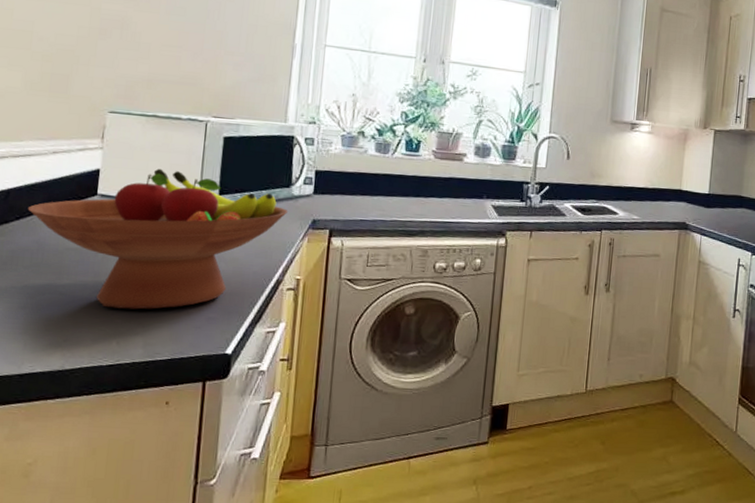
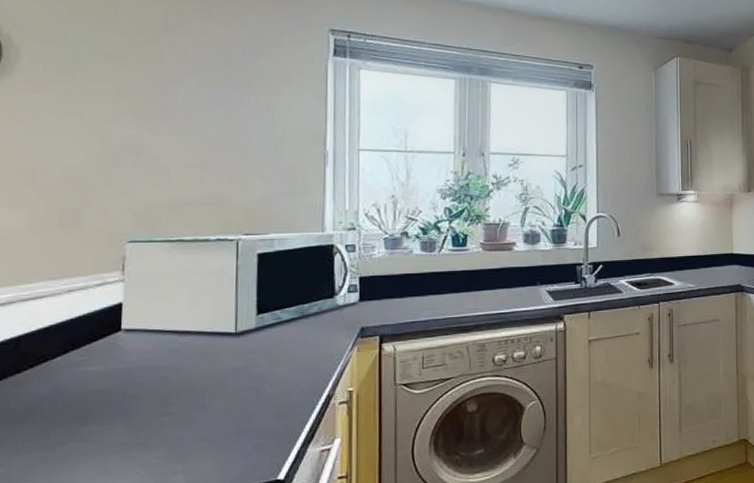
fruit bowl: present [27,168,289,310] -> none [42,294,334,449]

